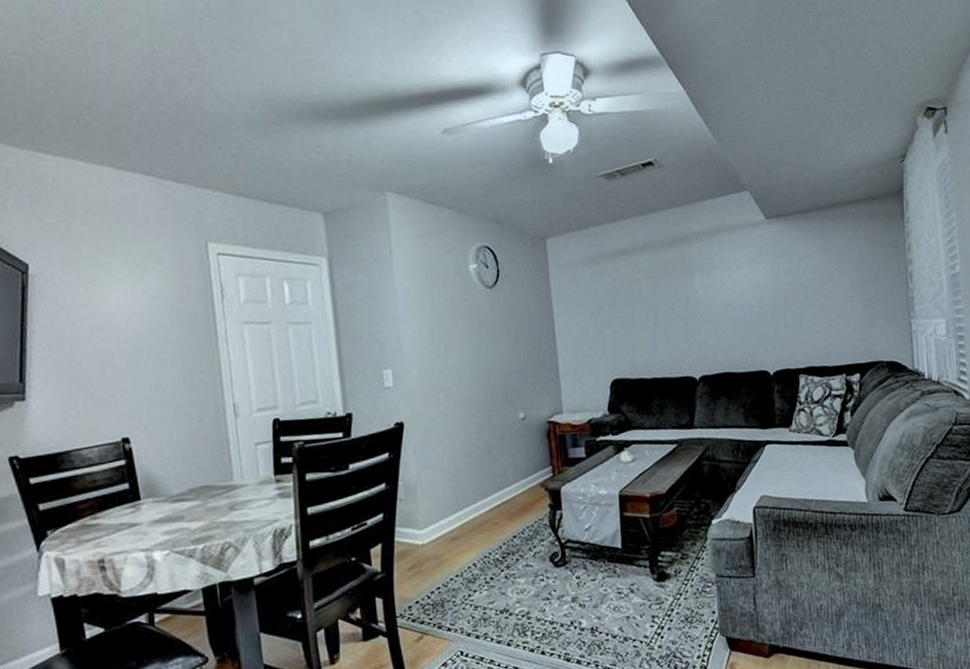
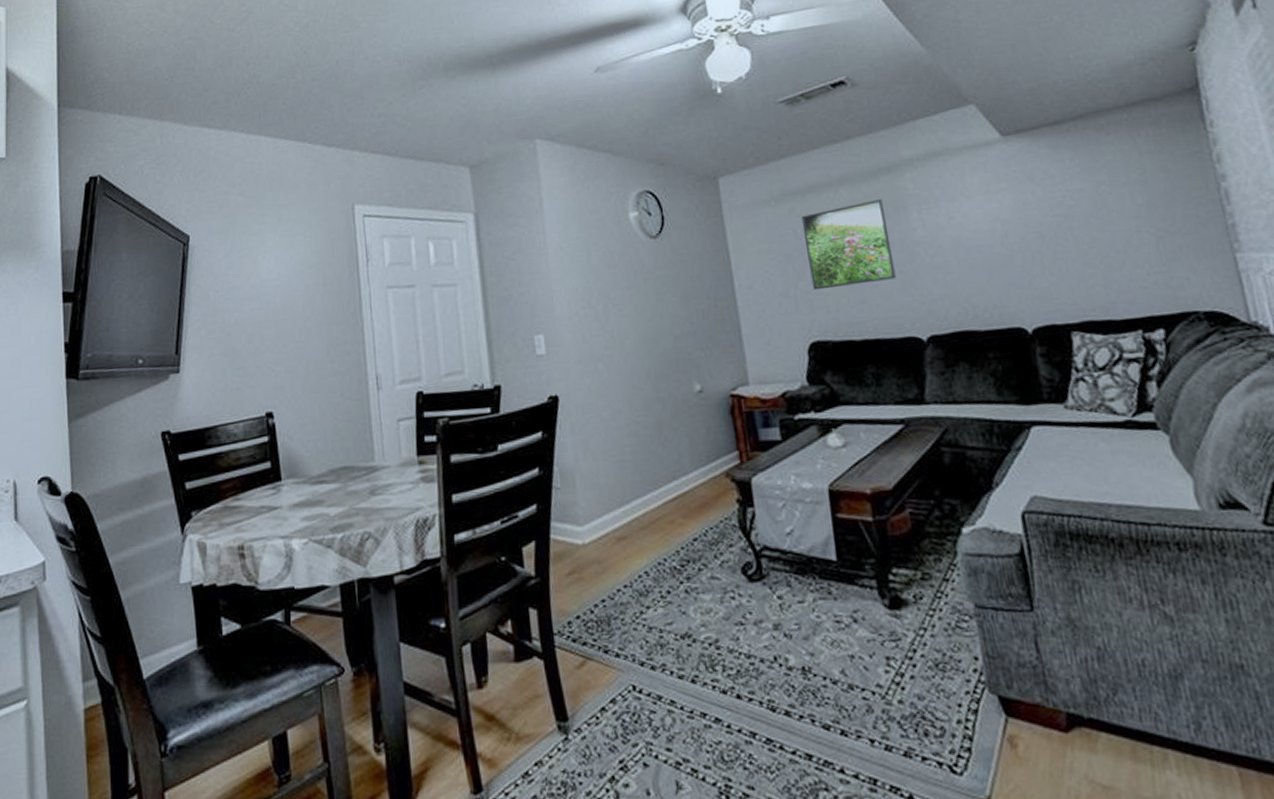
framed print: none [611,265,681,337] -> present [801,199,896,290]

